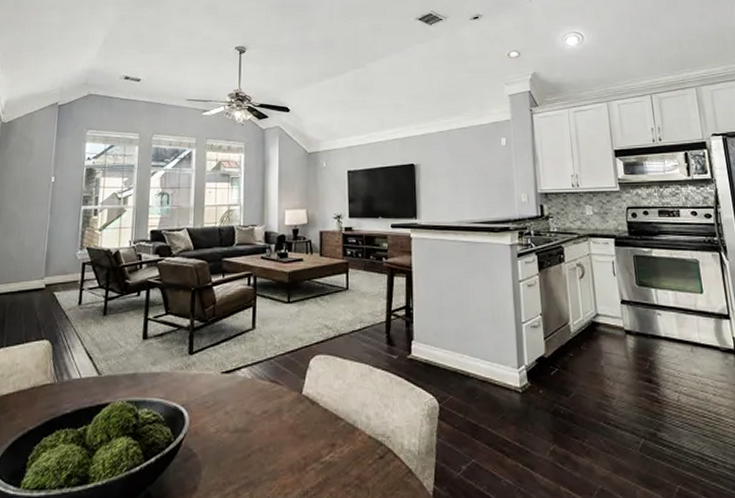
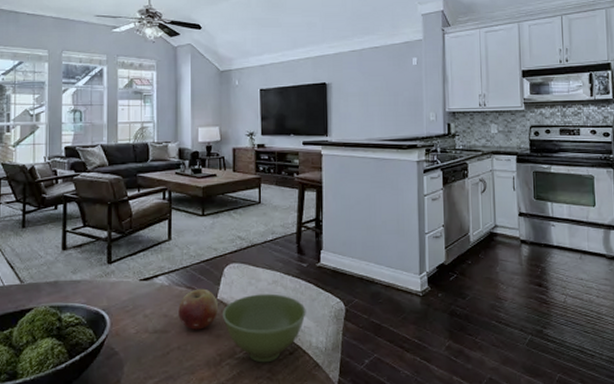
fruit: none [261,382,304,429] -> present [178,288,219,330]
bowl: none [307,389,397,468] -> present [222,293,306,363]

